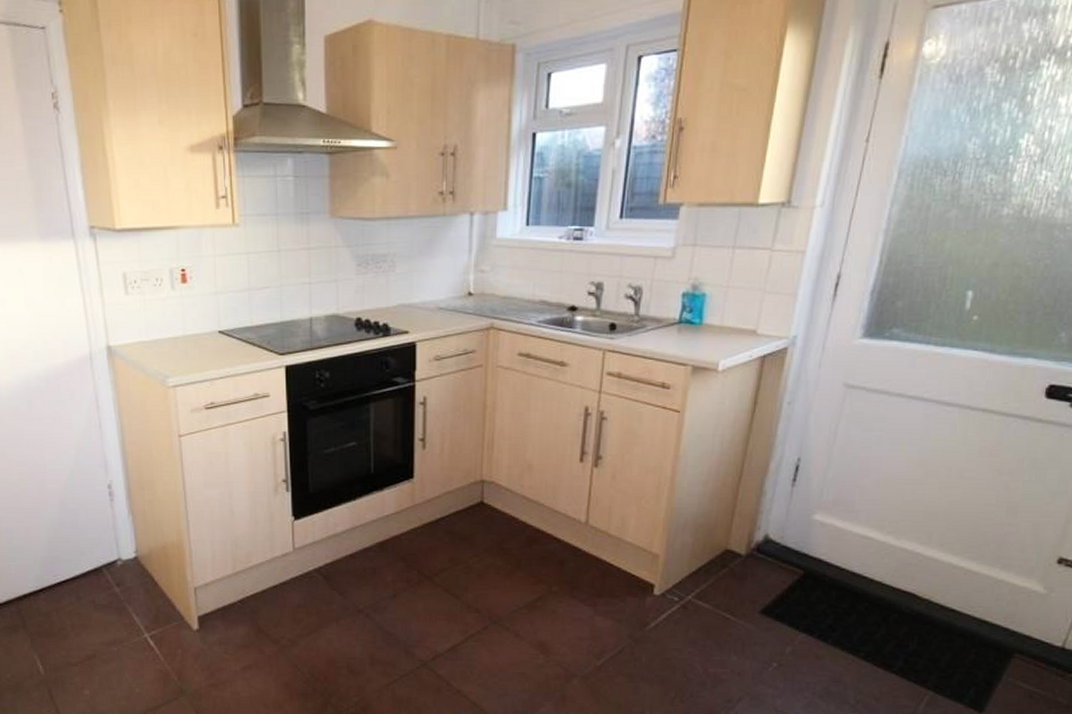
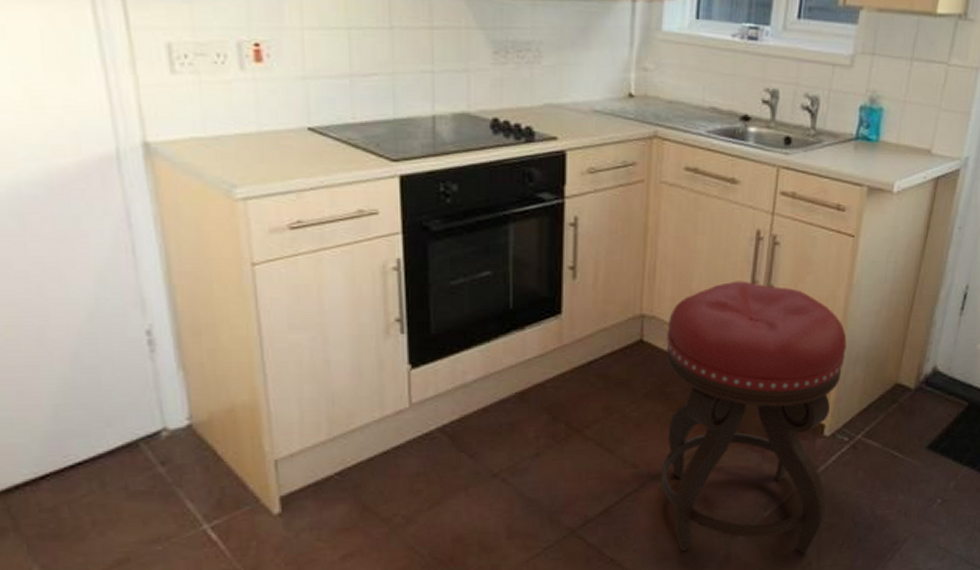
stool: none [501,452,675,703] -> present [661,281,847,554]

